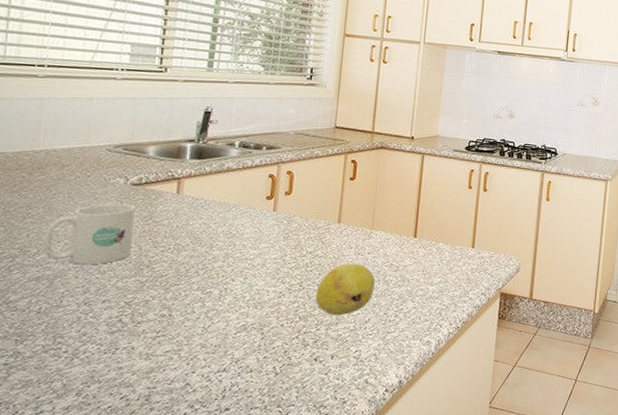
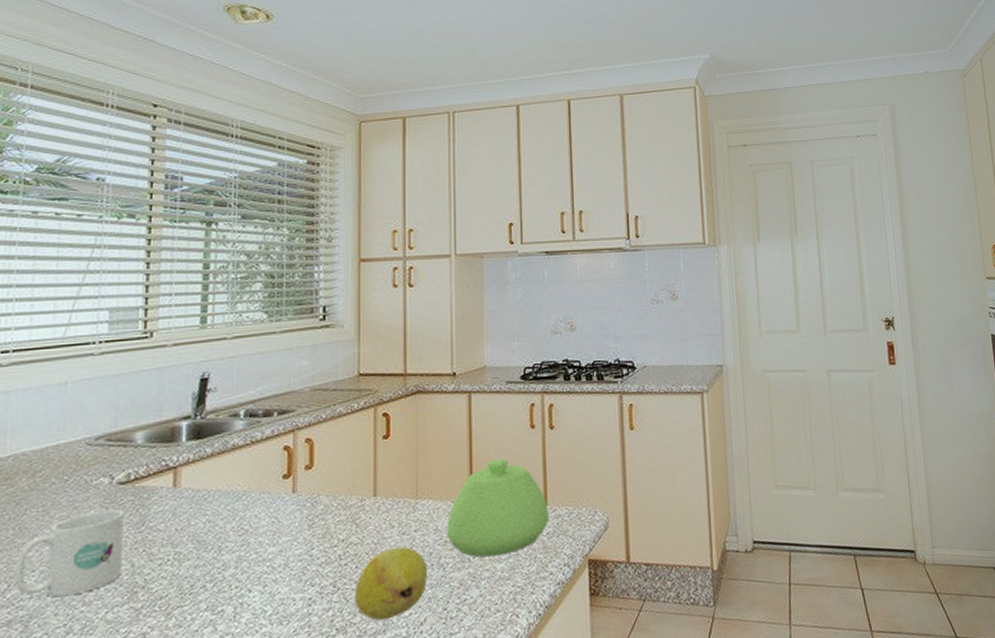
teapot: none [393,208,475,281] -> present [447,458,549,557]

